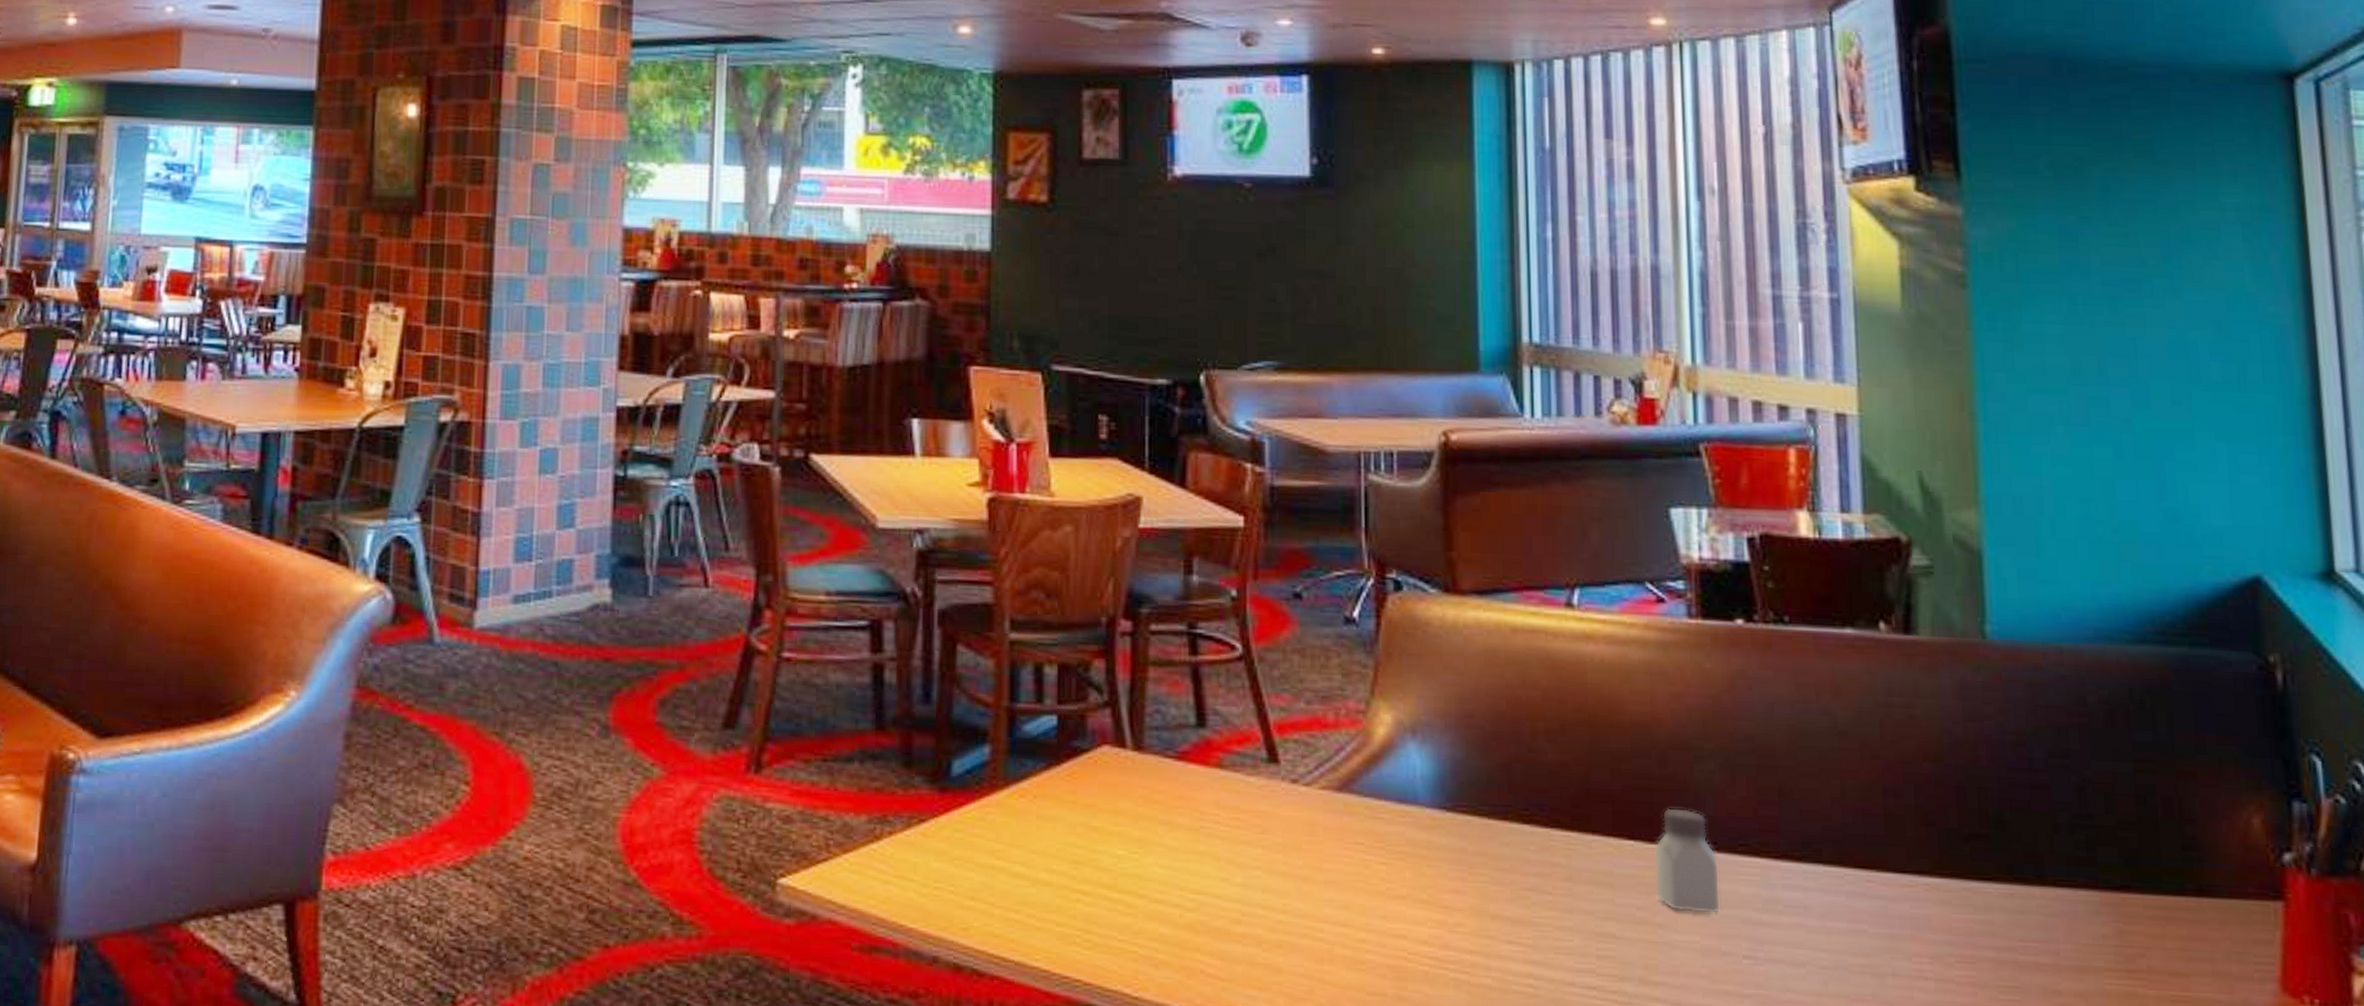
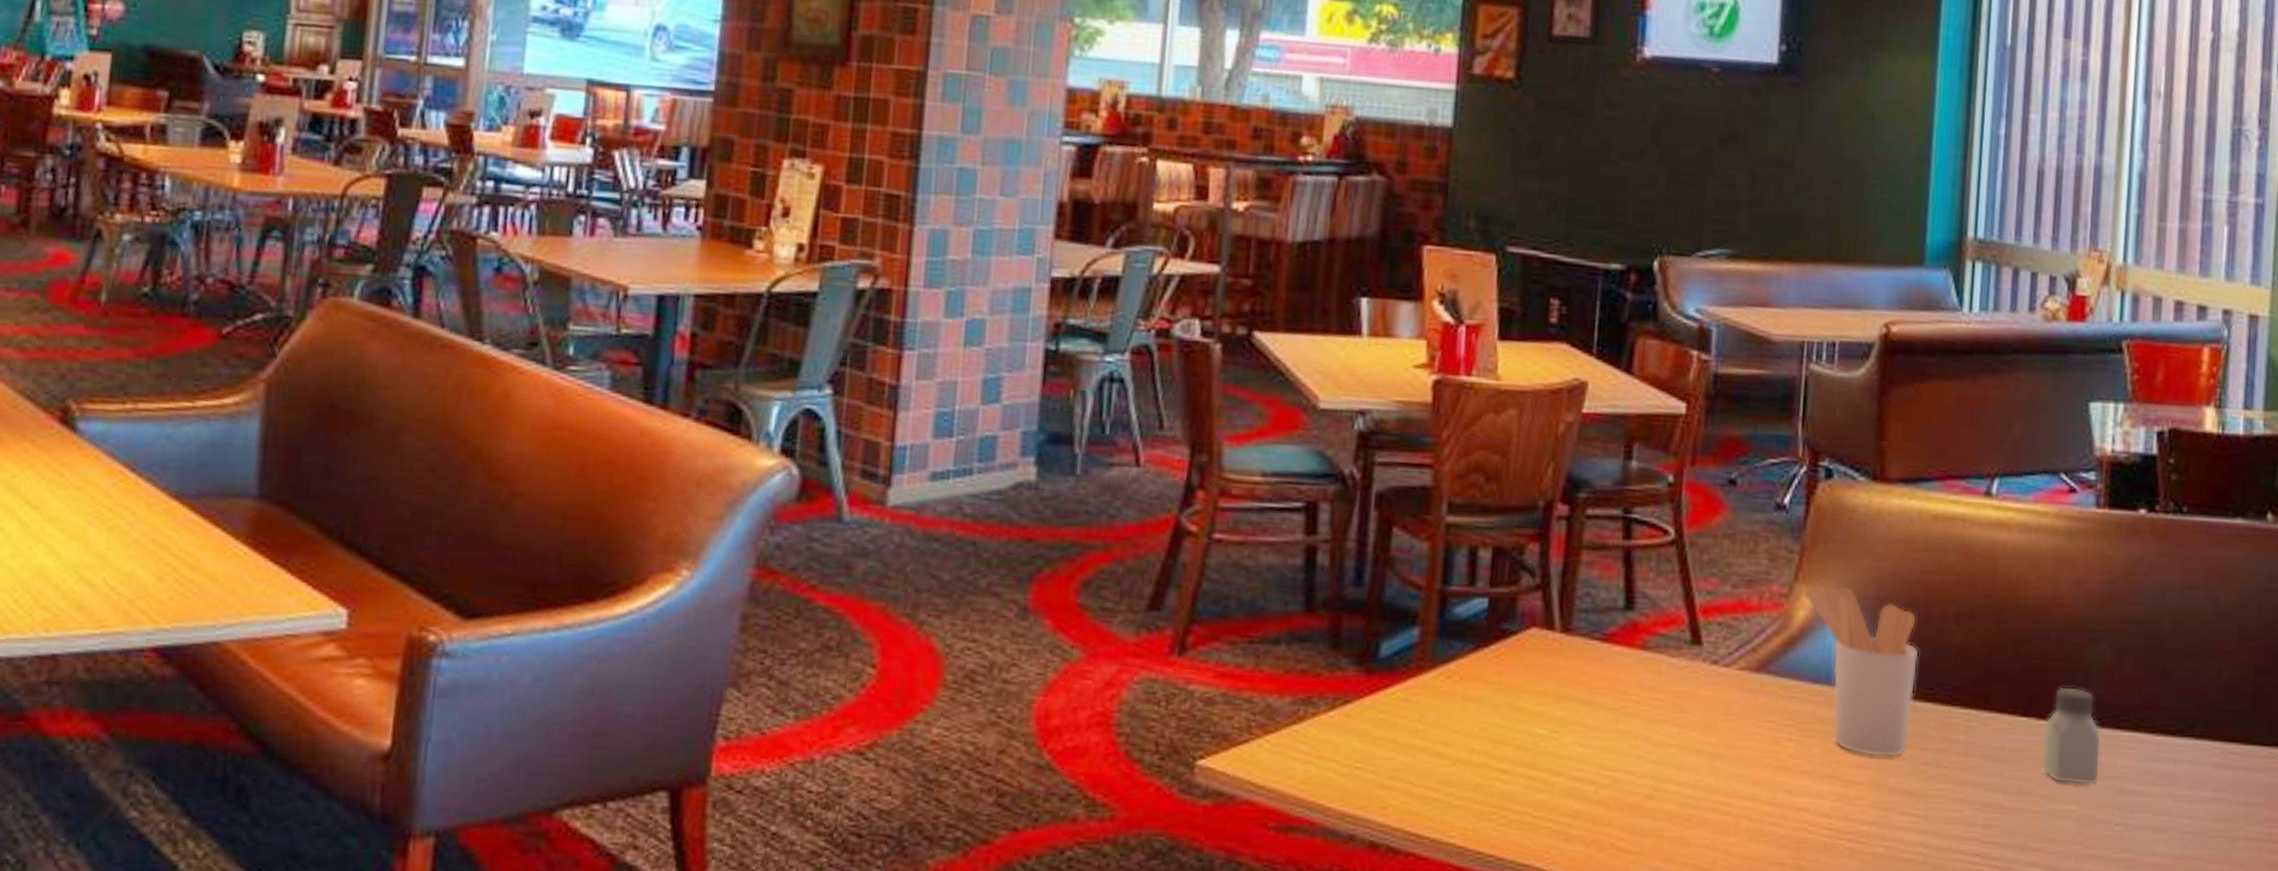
utensil holder: none [1381,701,1510,883] -> present [1803,585,1919,758]

